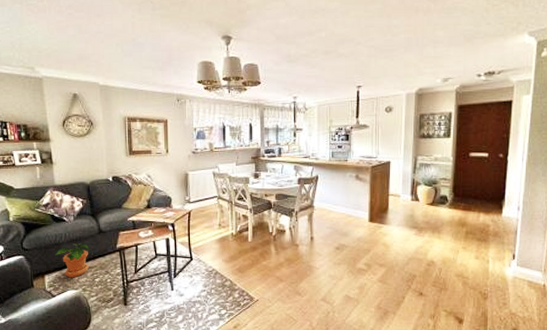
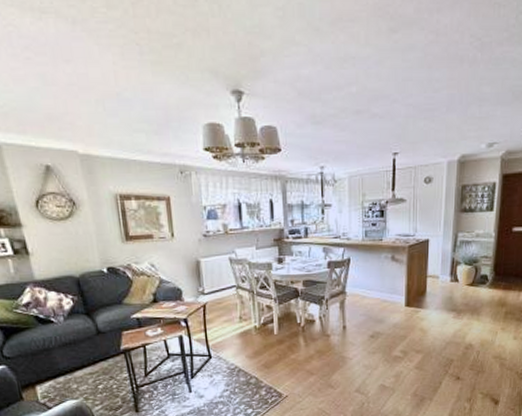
potted plant: present [55,242,89,278] -> none [45,346,89,387]

